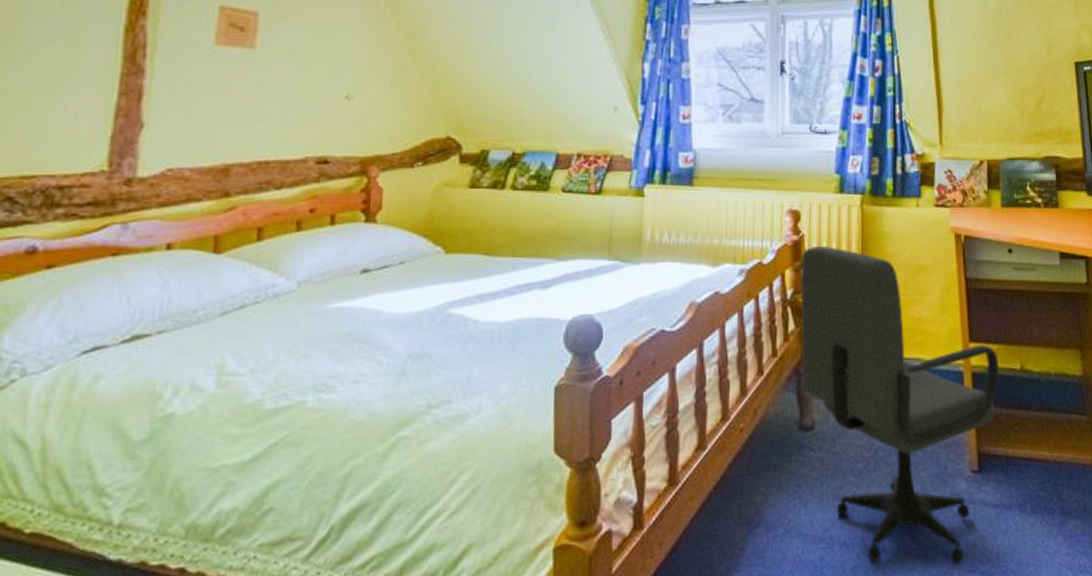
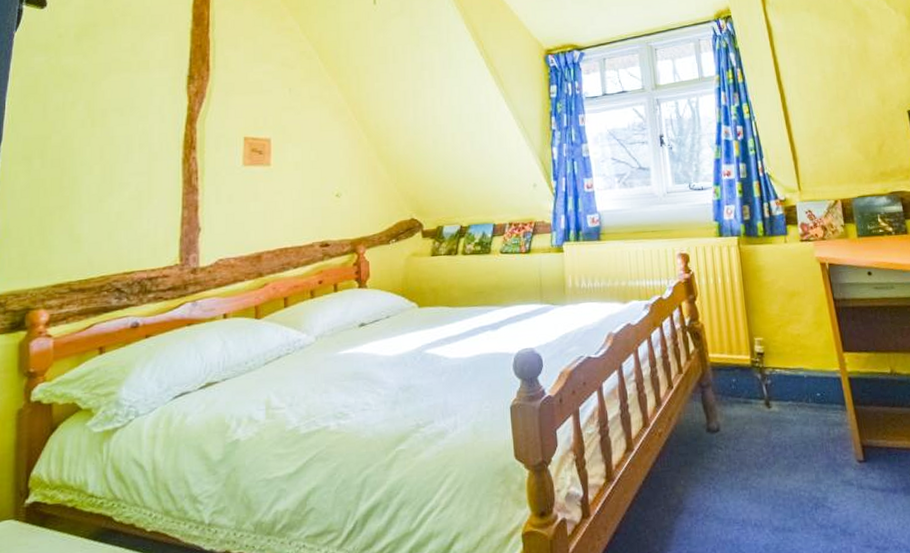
office chair: present [800,245,999,565] -> none [693,280,873,541]

